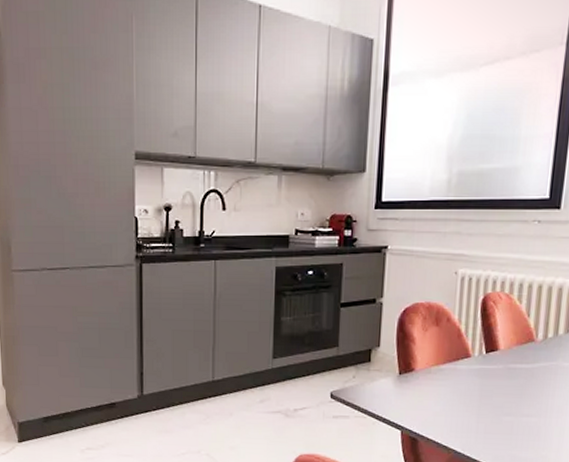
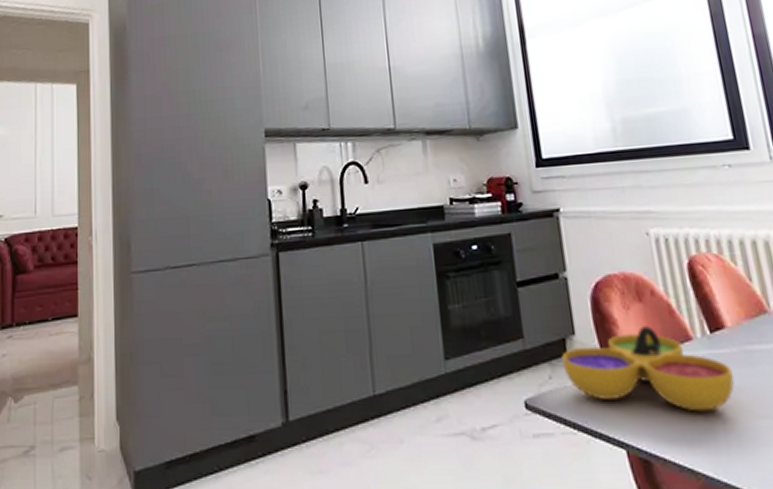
decorative bowl: none [365,344,495,409] -> present [561,326,735,412]

